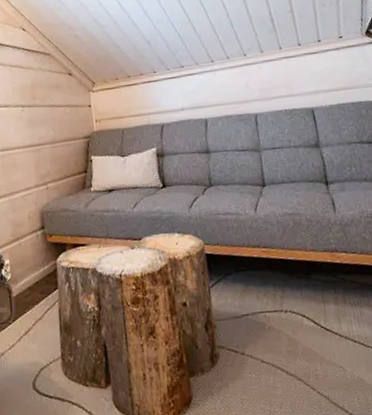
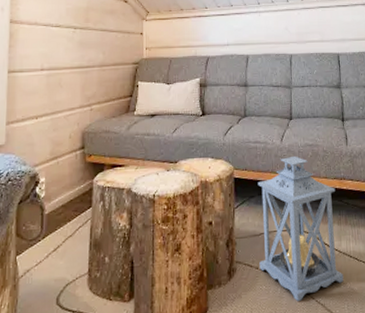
lantern: none [233,227,350,393] -> present [257,155,344,302]

